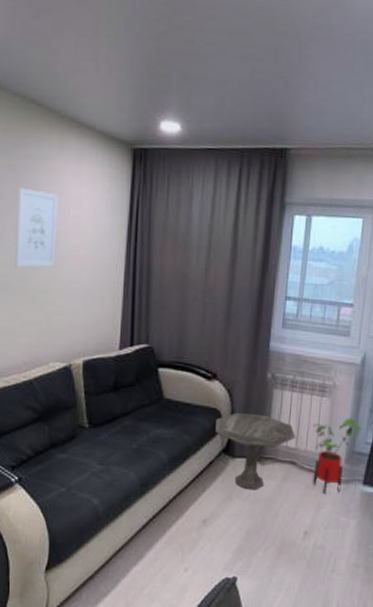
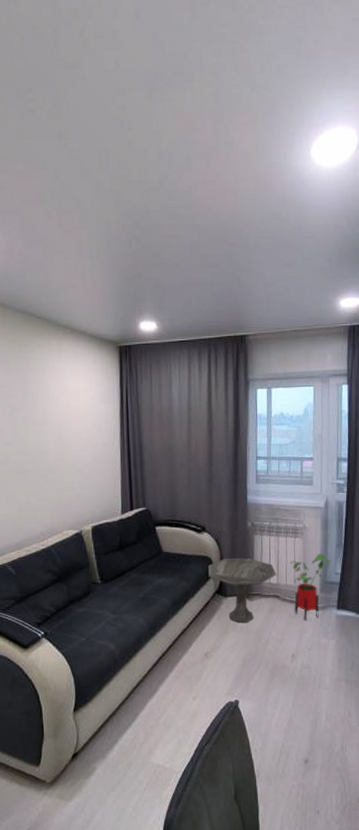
wall art: present [15,187,59,268] -> none [26,386,62,453]

